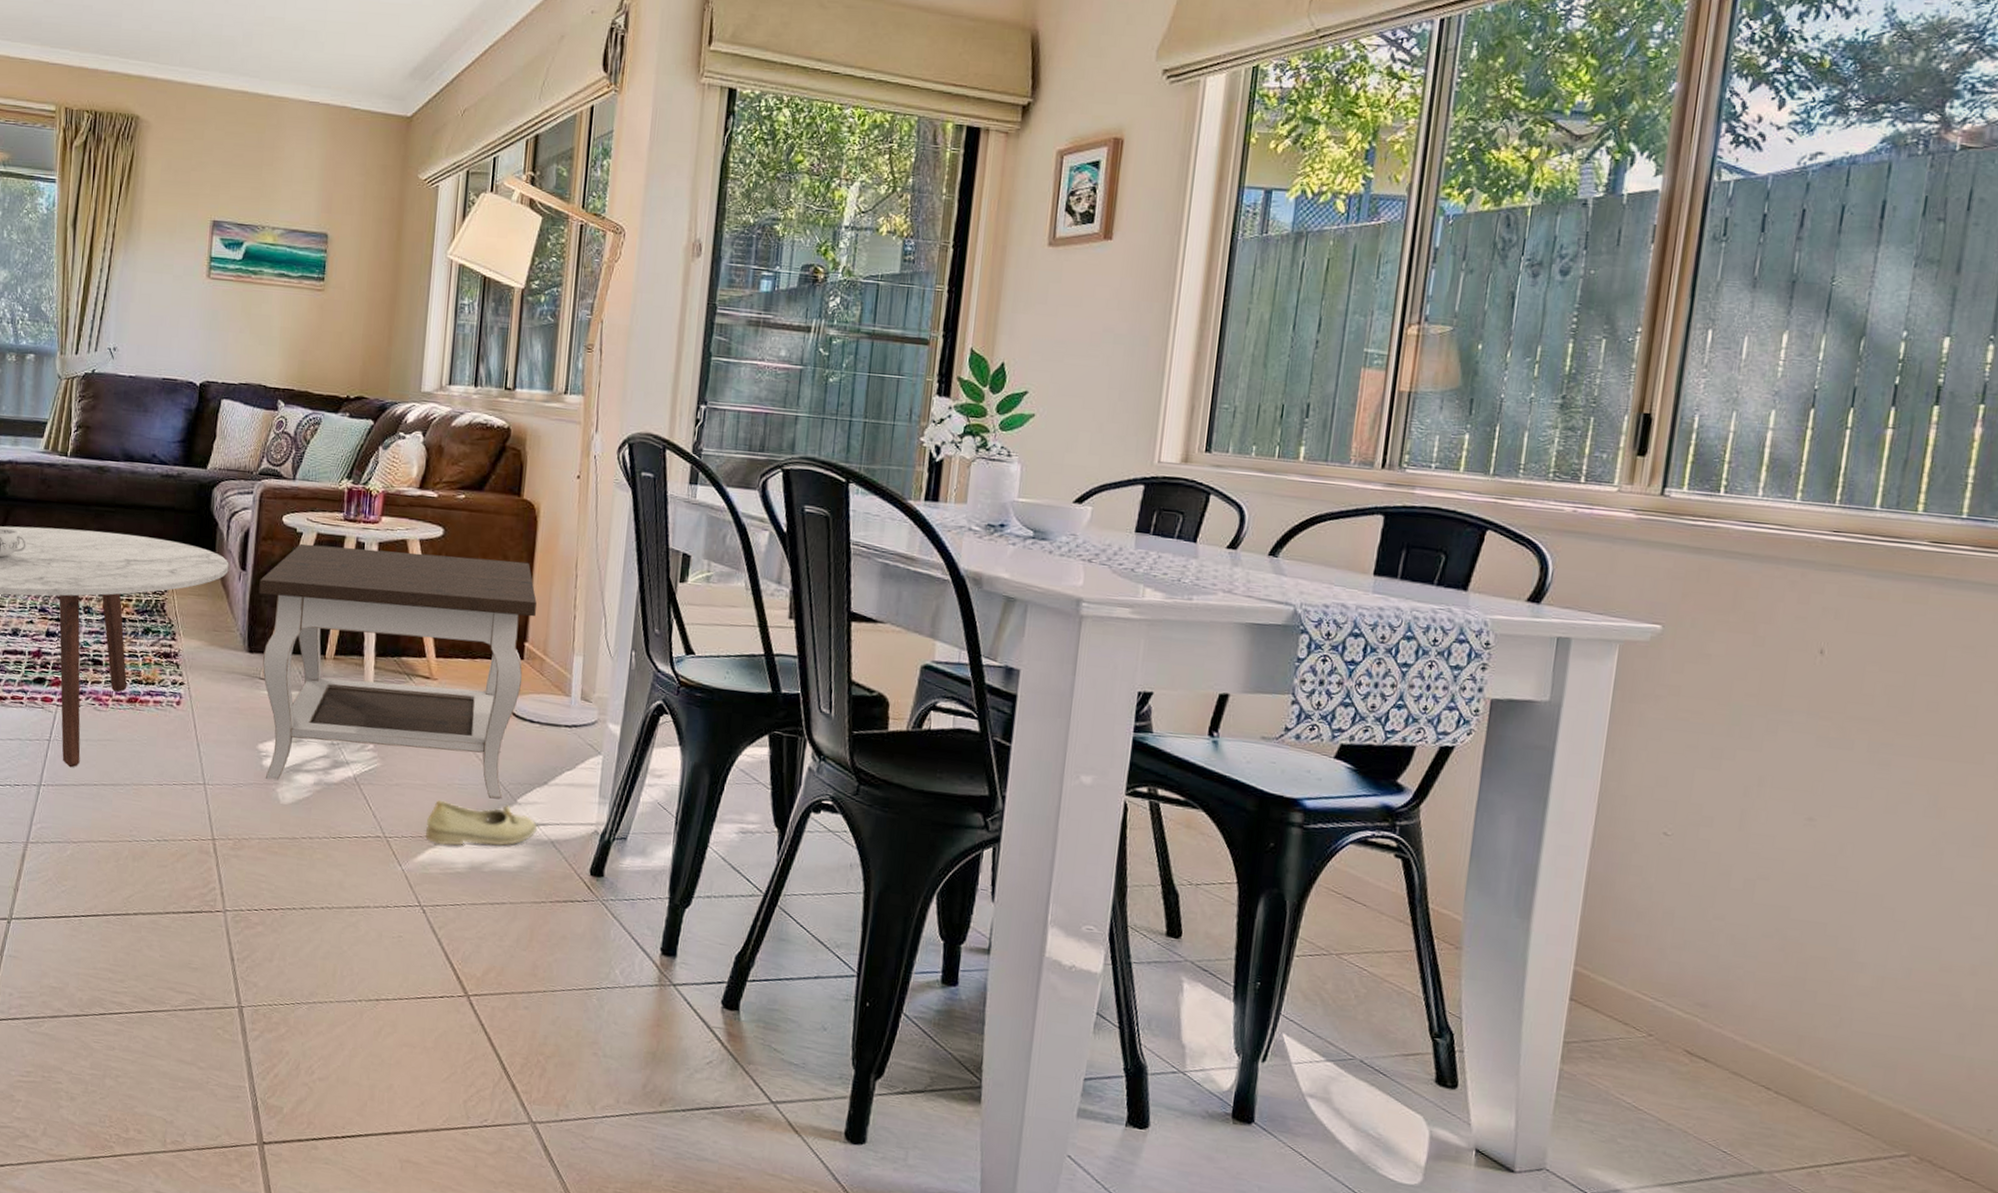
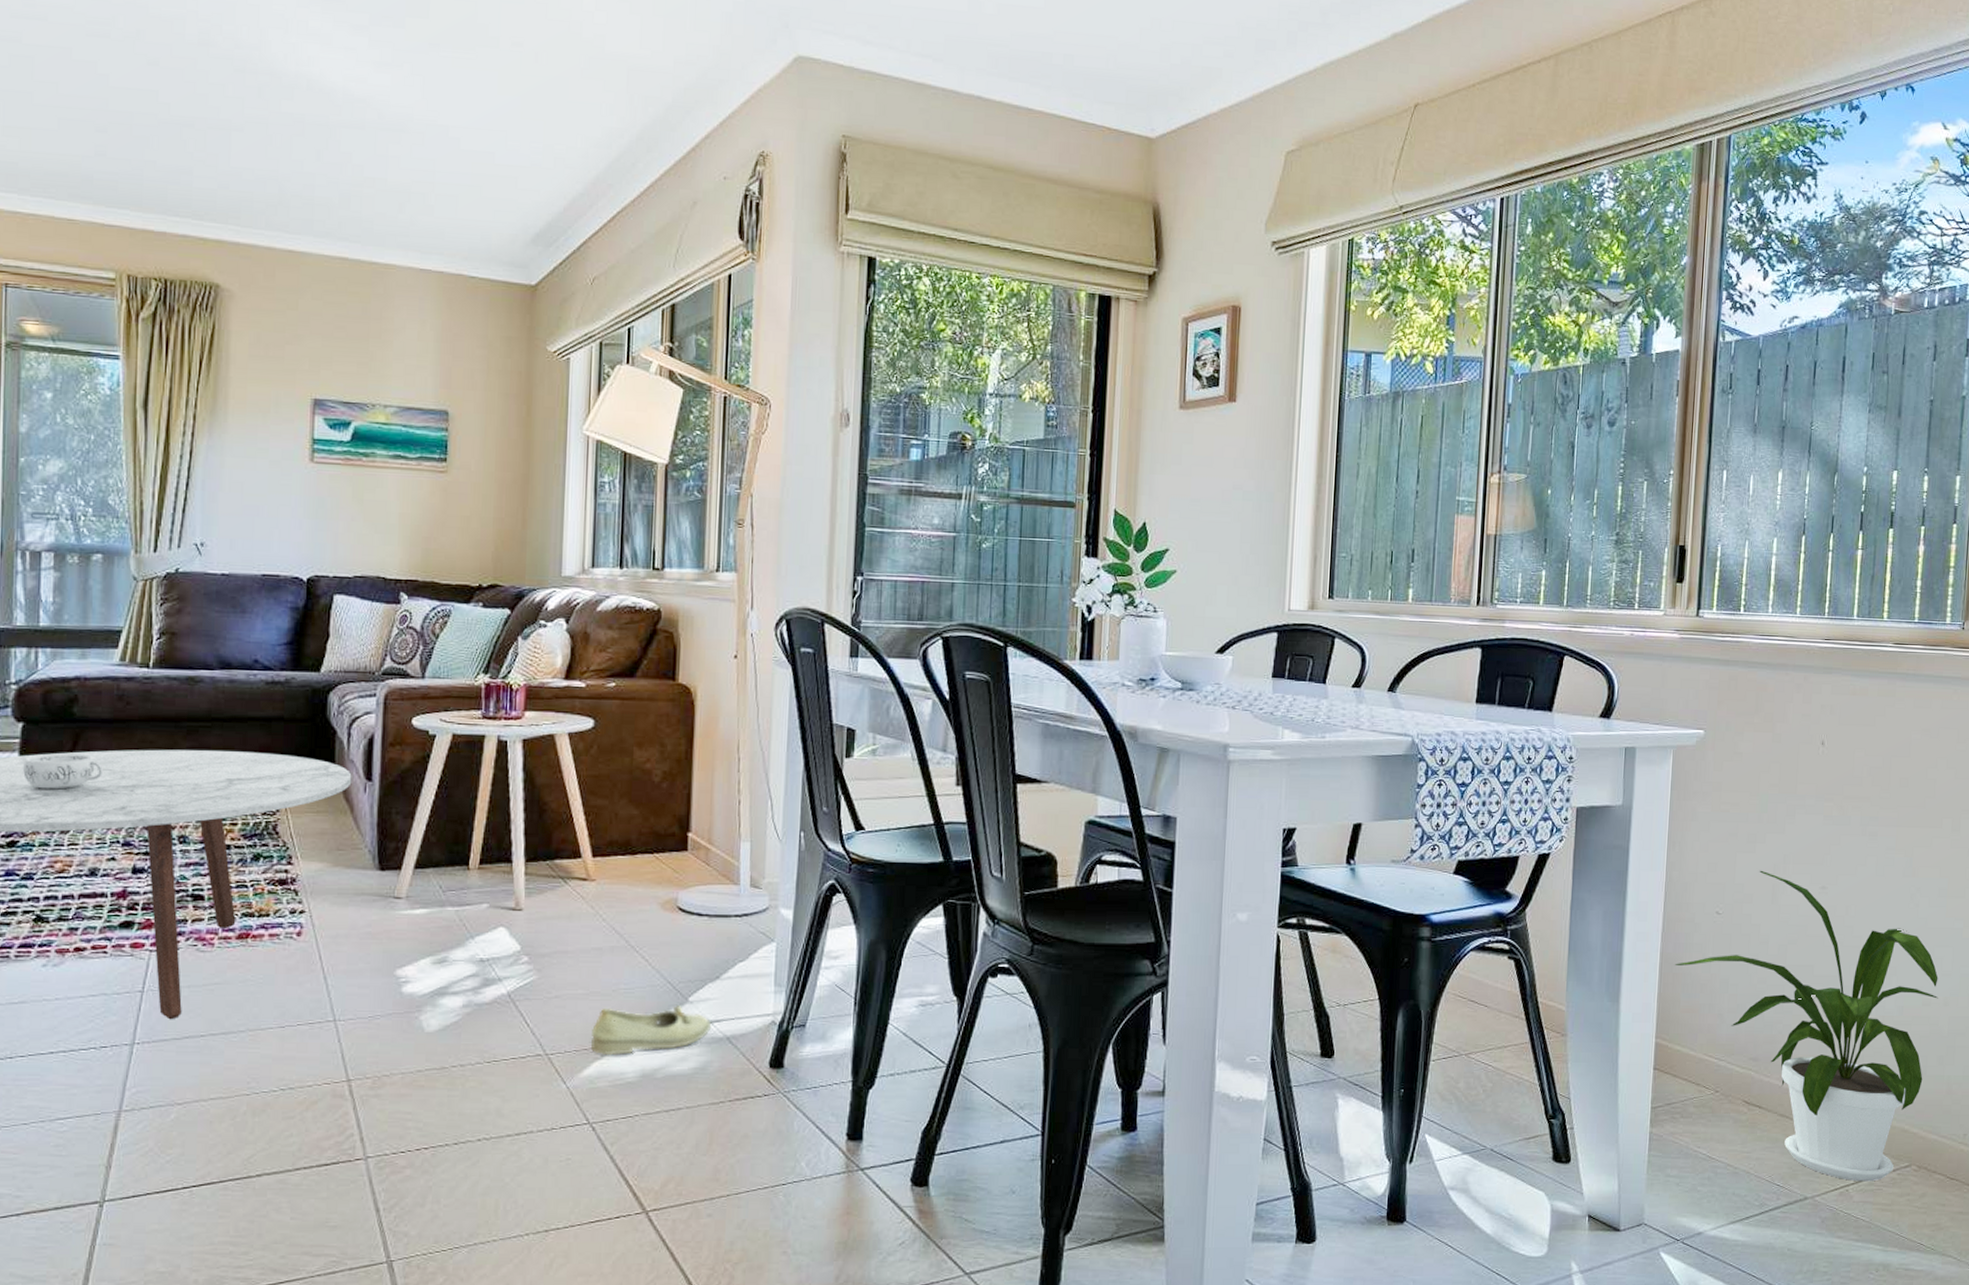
side table: present [258,543,537,800] -> none [388,746,698,1007]
house plant: none [1604,790,1965,1167] -> present [1674,870,1938,1182]

